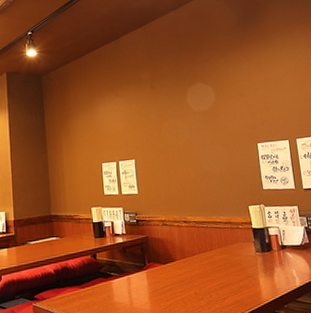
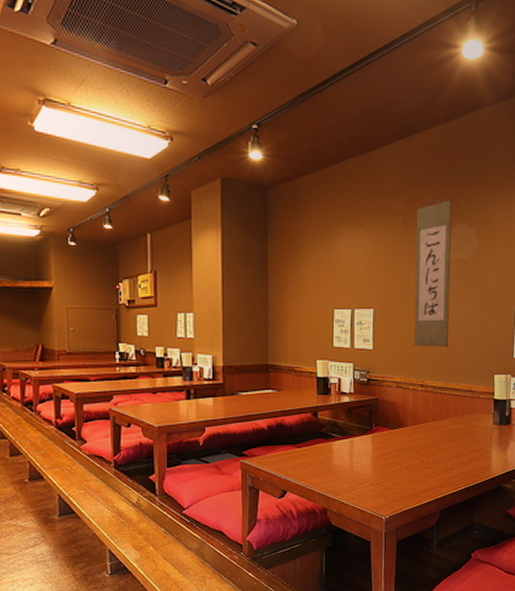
wall scroll: none [160,66,204,188] -> present [413,199,453,347]

